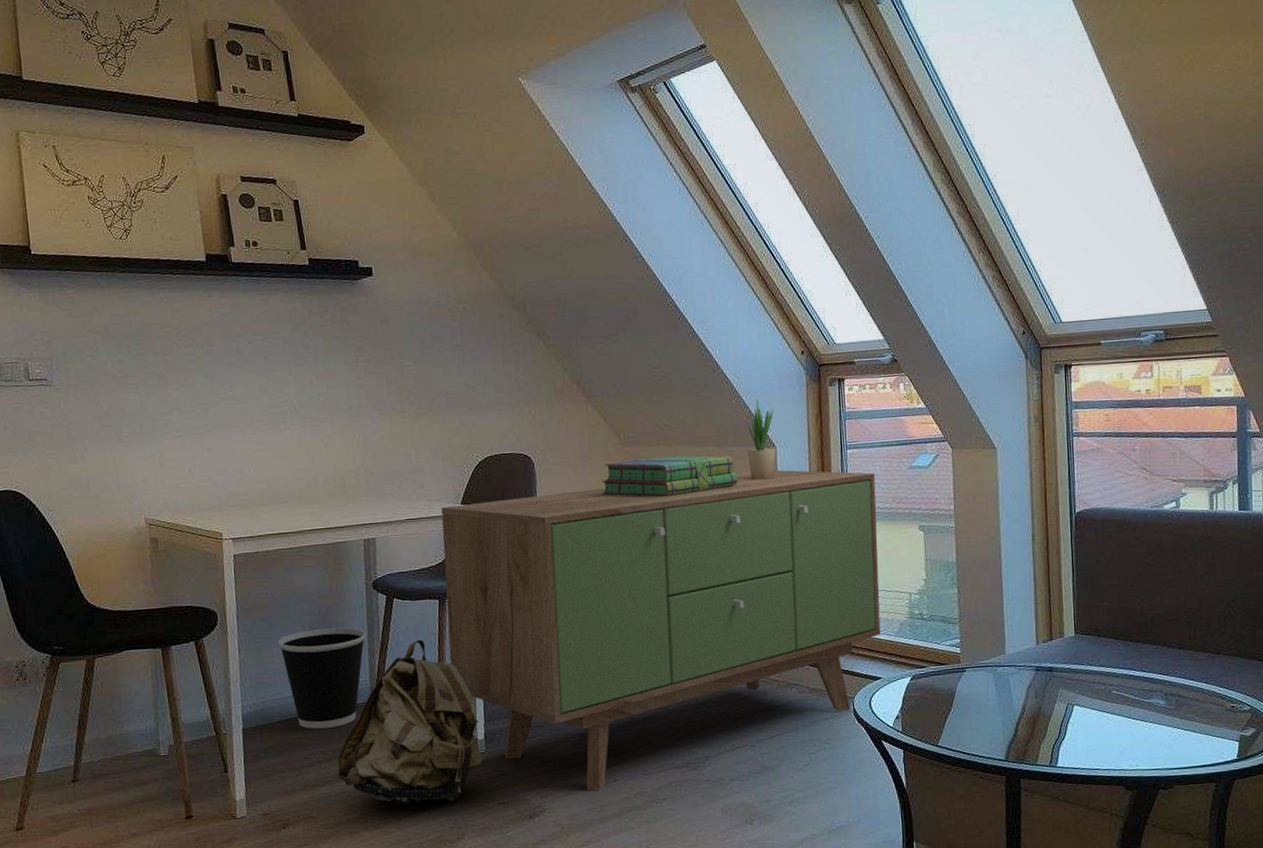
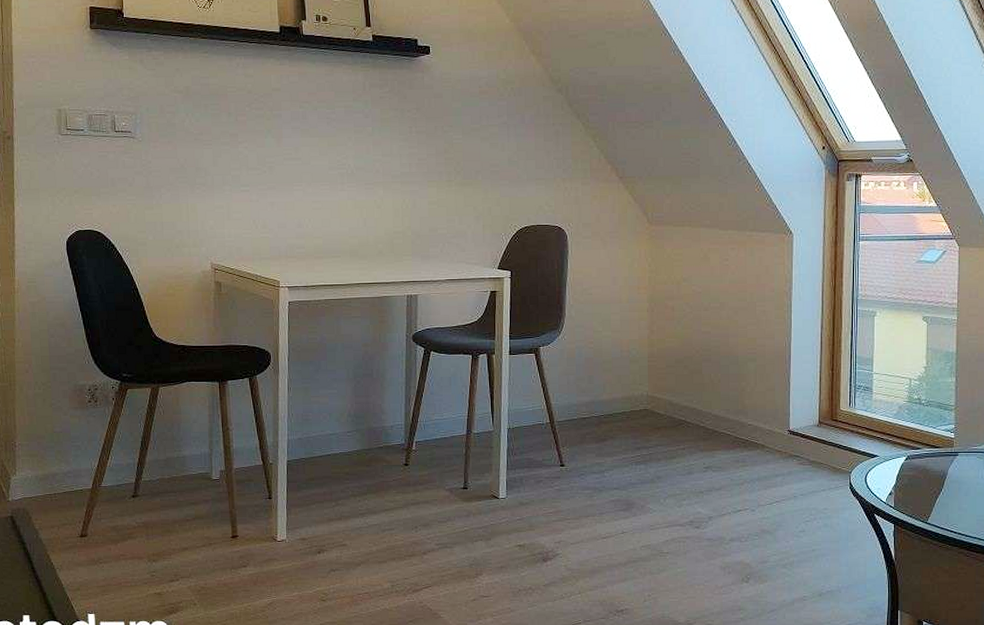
wastebasket: present [278,627,366,729] -> none [323,374,404,465]
backpack: present [337,639,483,806] -> none [370,390,503,541]
sideboard: present [441,469,881,792] -> none [478,255,884,542]
stack of books: present [602,455,739,496] -> none [628,237,756,273]
potted plant: present [747,399,776,480] -> none [766,188,793,264]

